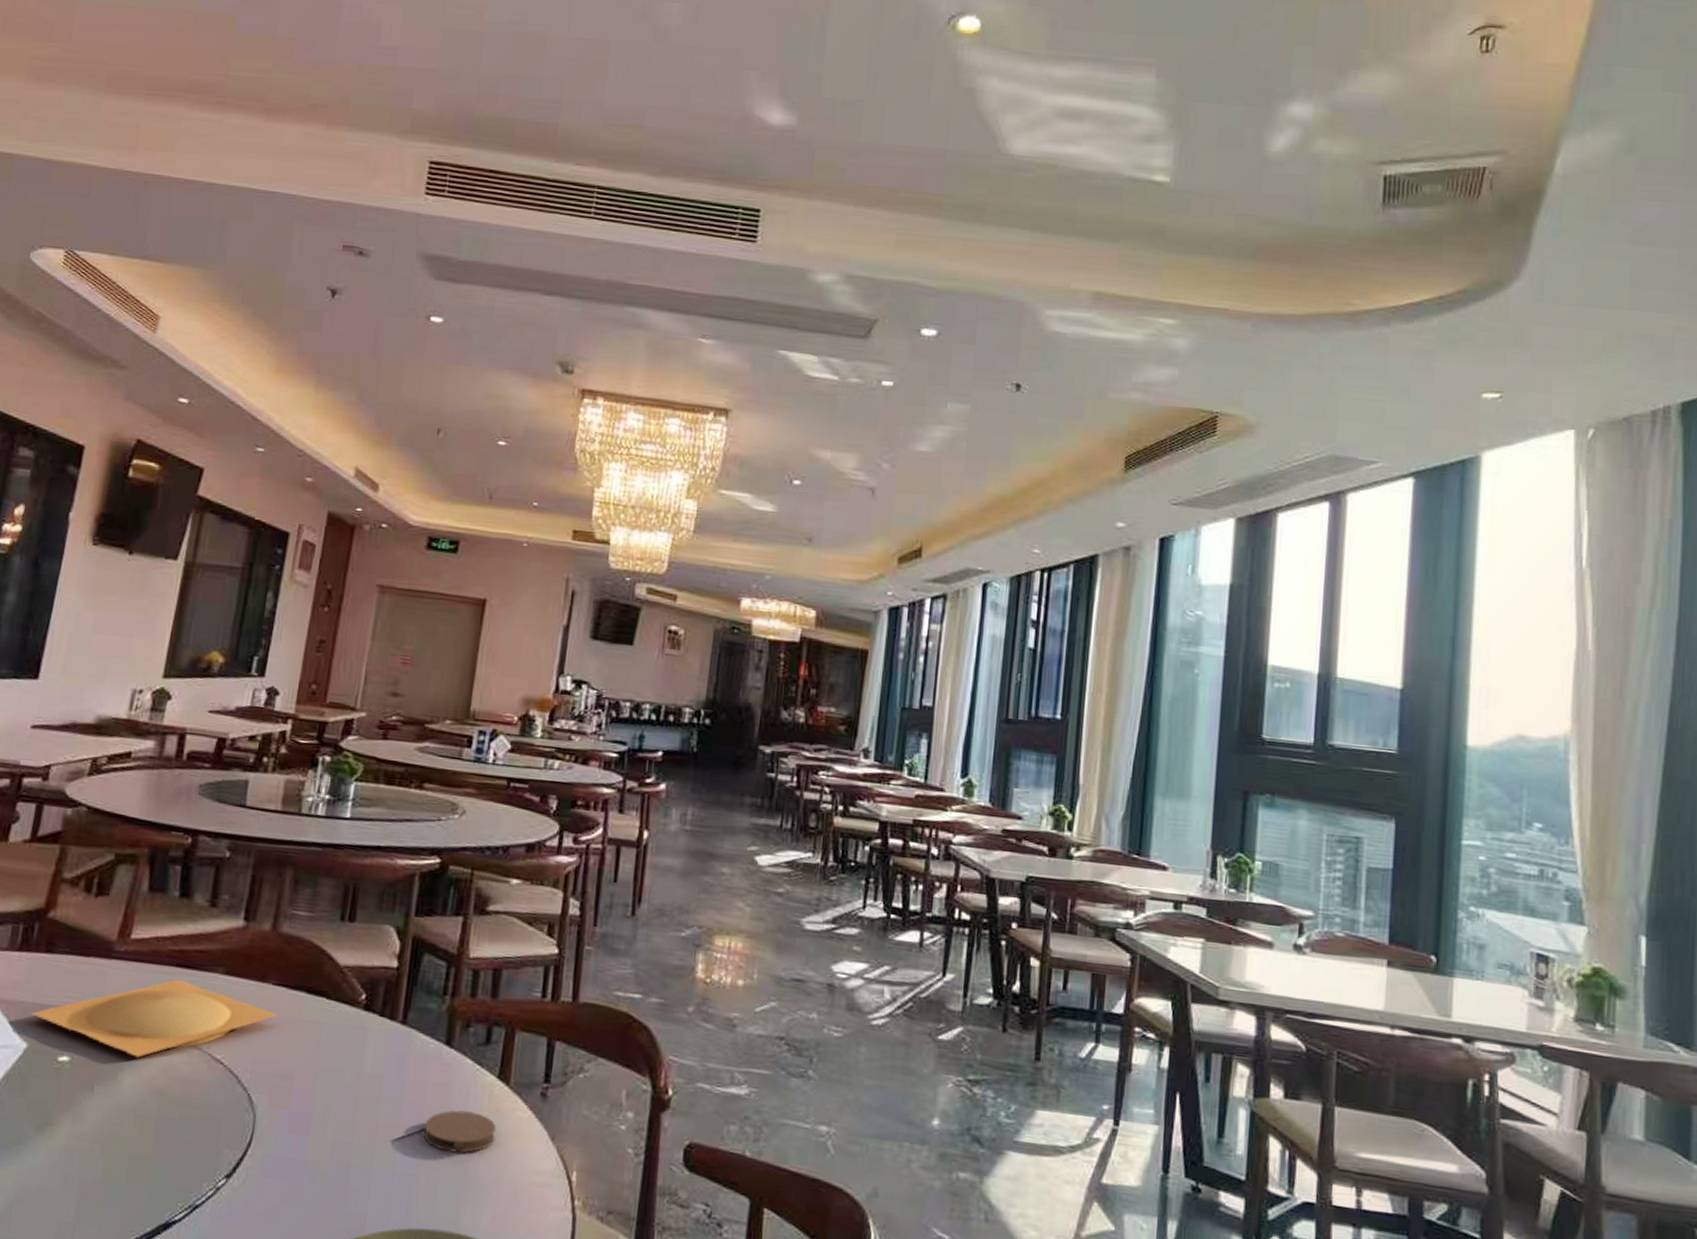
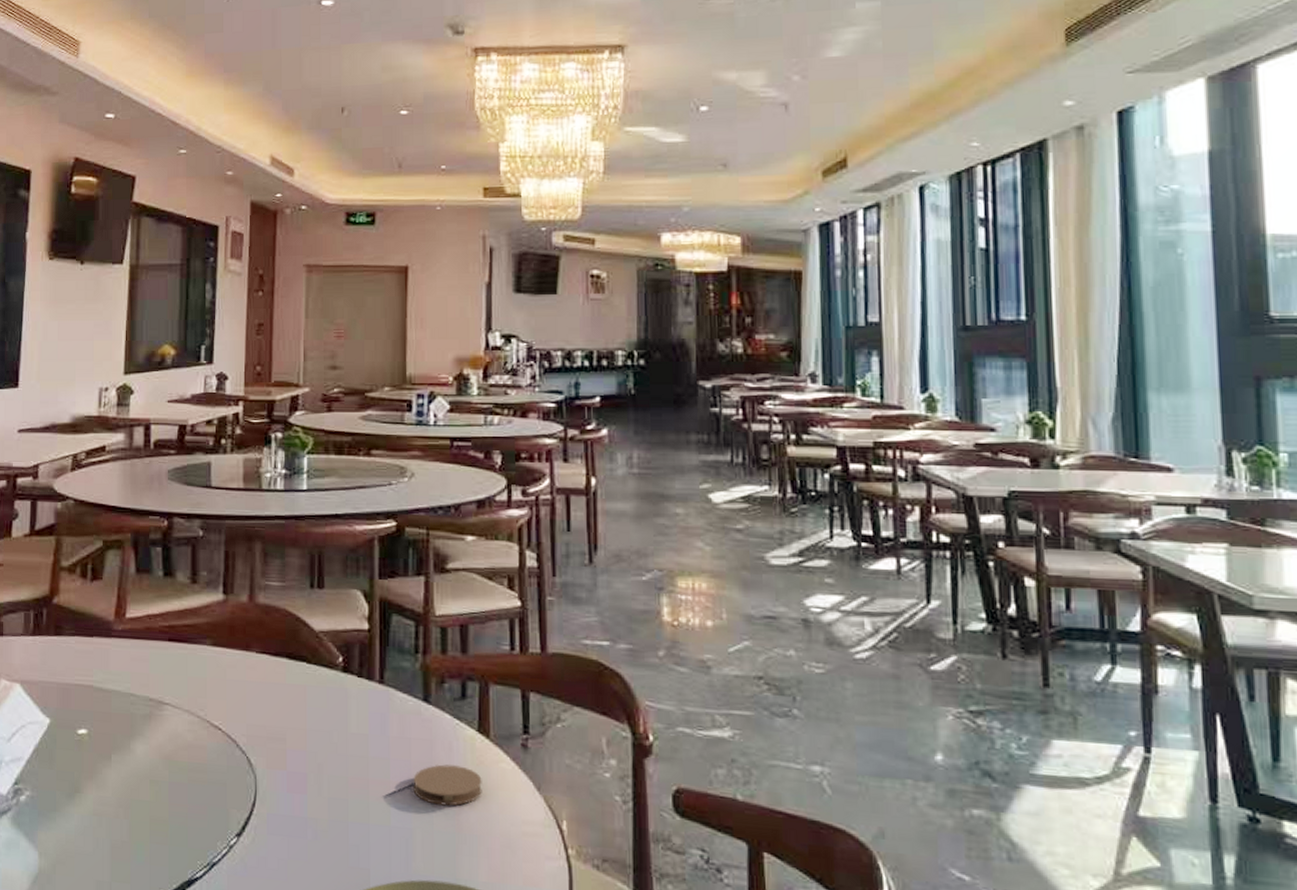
plate: present [31,979,280,1057] -> none [50,652,266,727]

